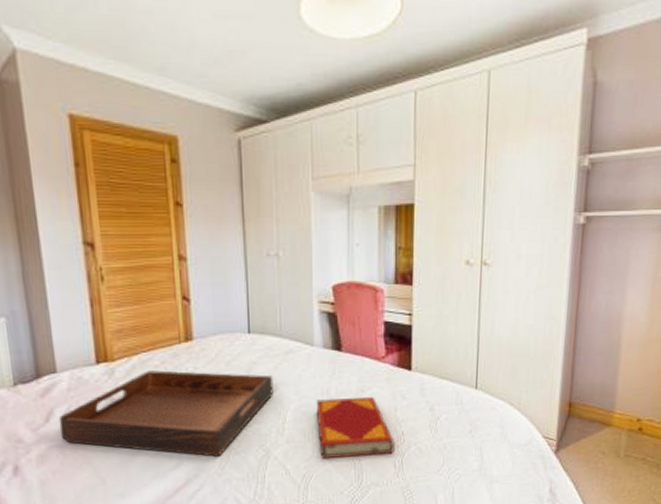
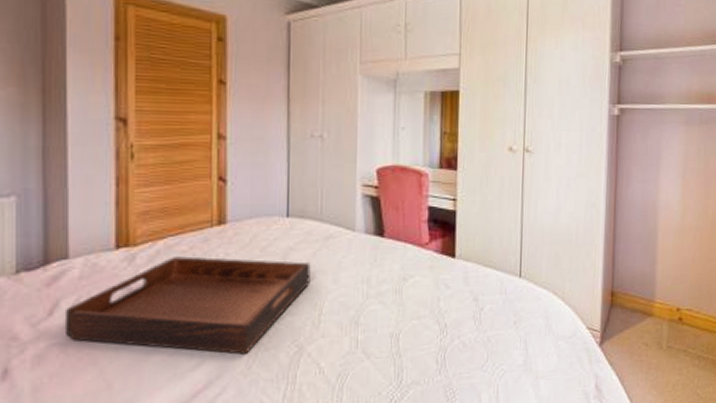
hardback book: present [316,396,395,458] -> none [355,285,437,354]

